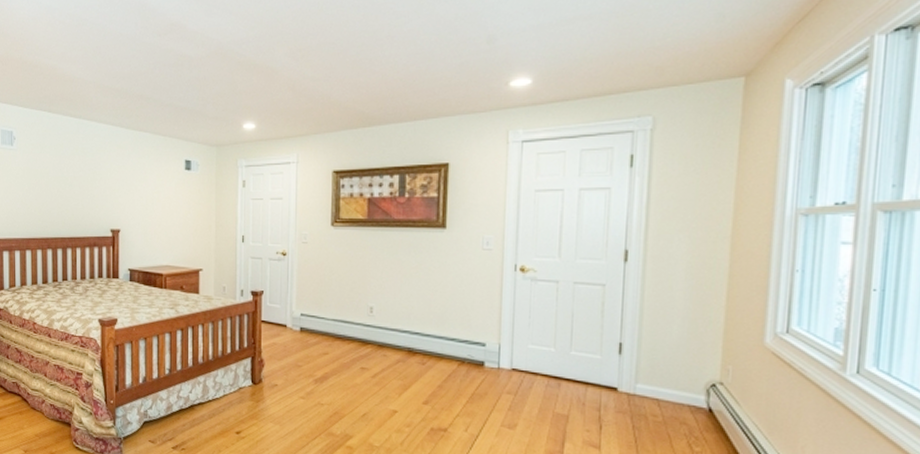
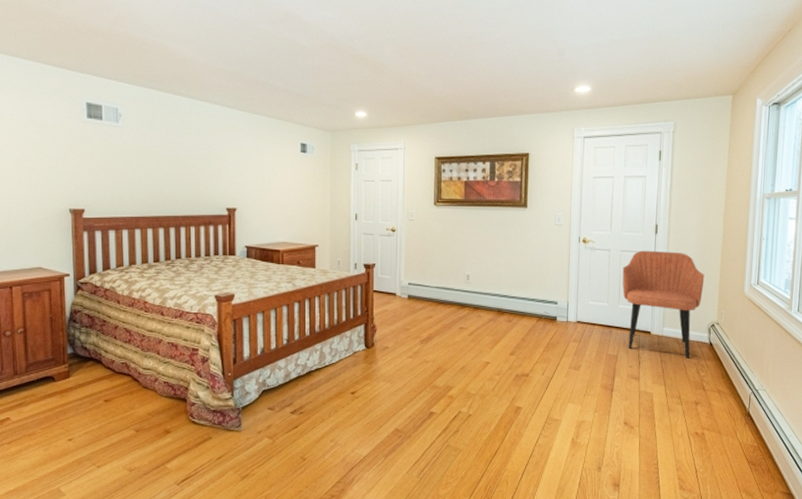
armchair: none [575,283,700,427] -> present [622,250,705,359]

